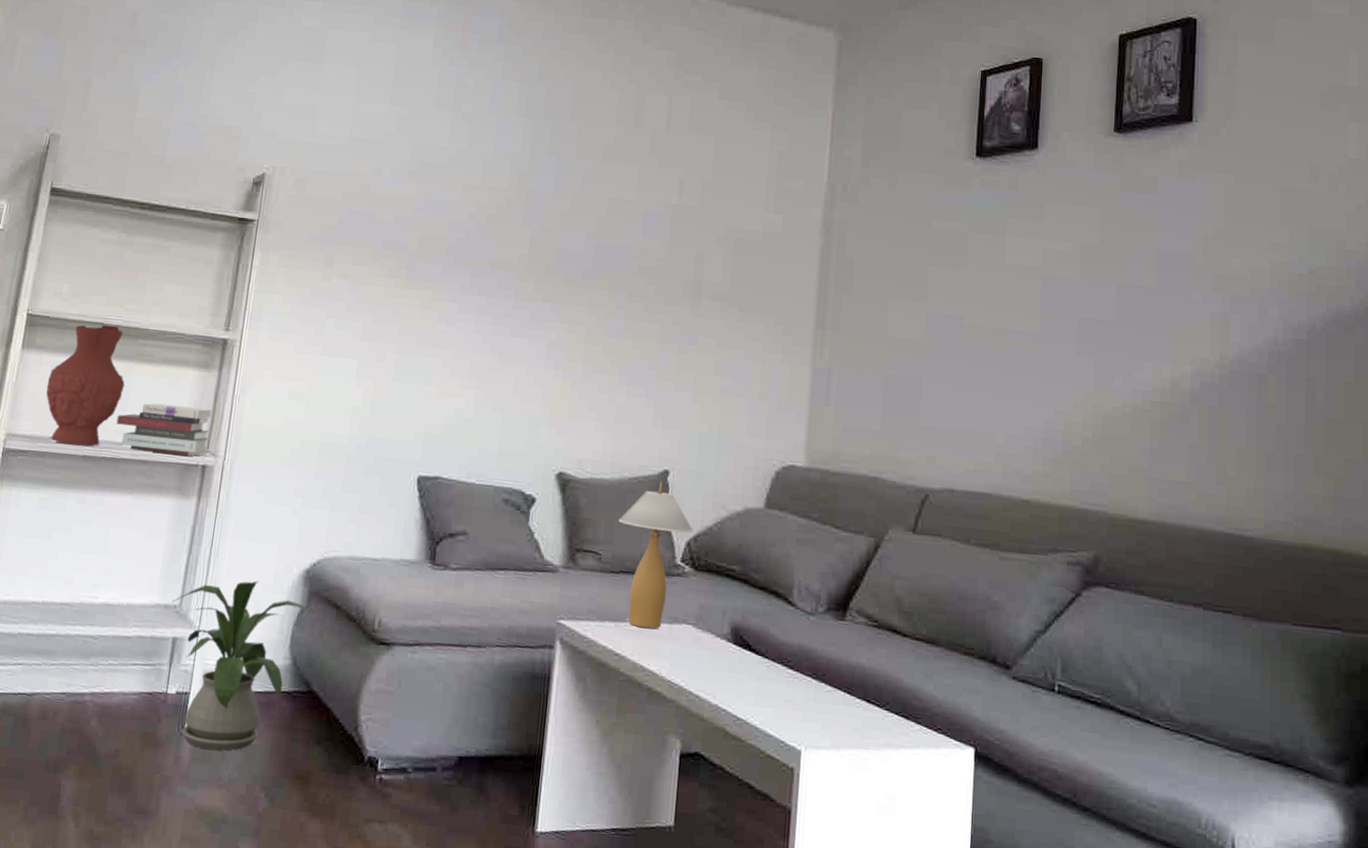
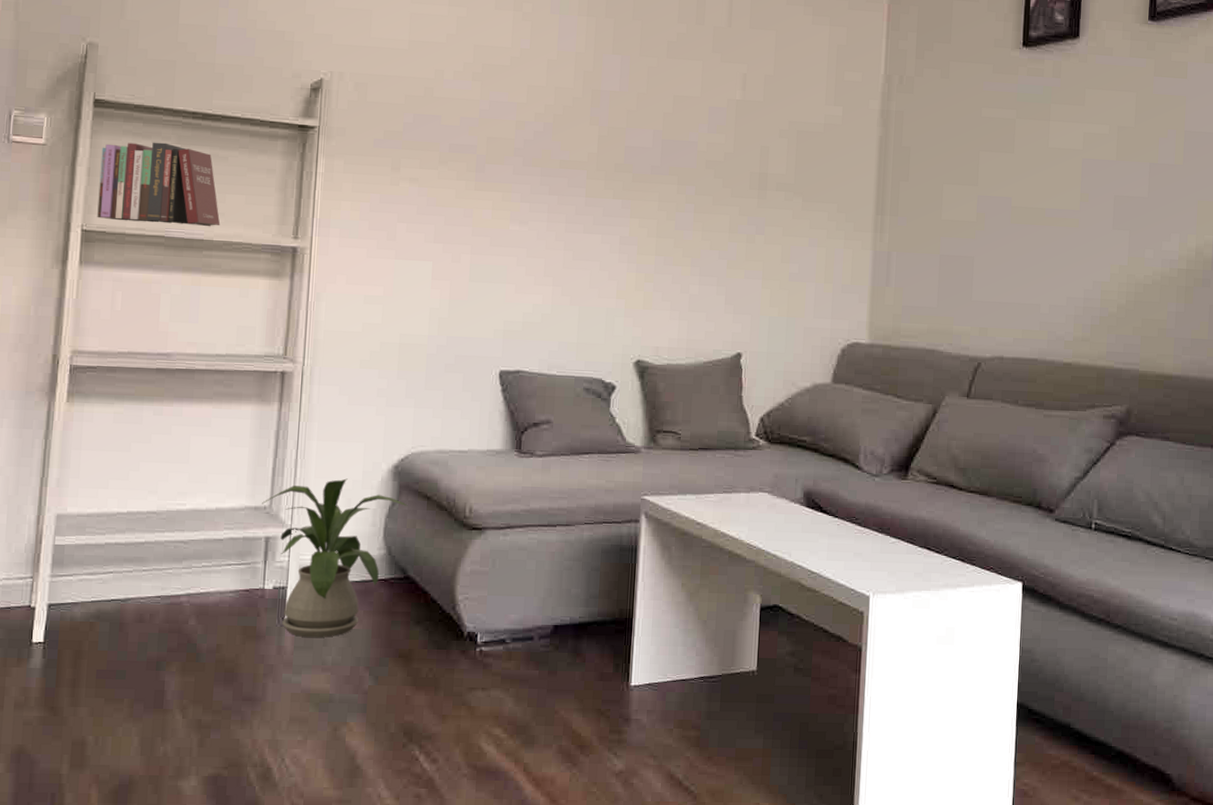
books: none [43,230,157,316] -> present [97,142,221,227]
decorative vase: present [46,323,125,446] -> none [110,236,193,359]
books: present [116,403,212,457] -> none [188,313,287,364]
table lamp: present [618,480,694,629] -> none [695,363,767,499]

